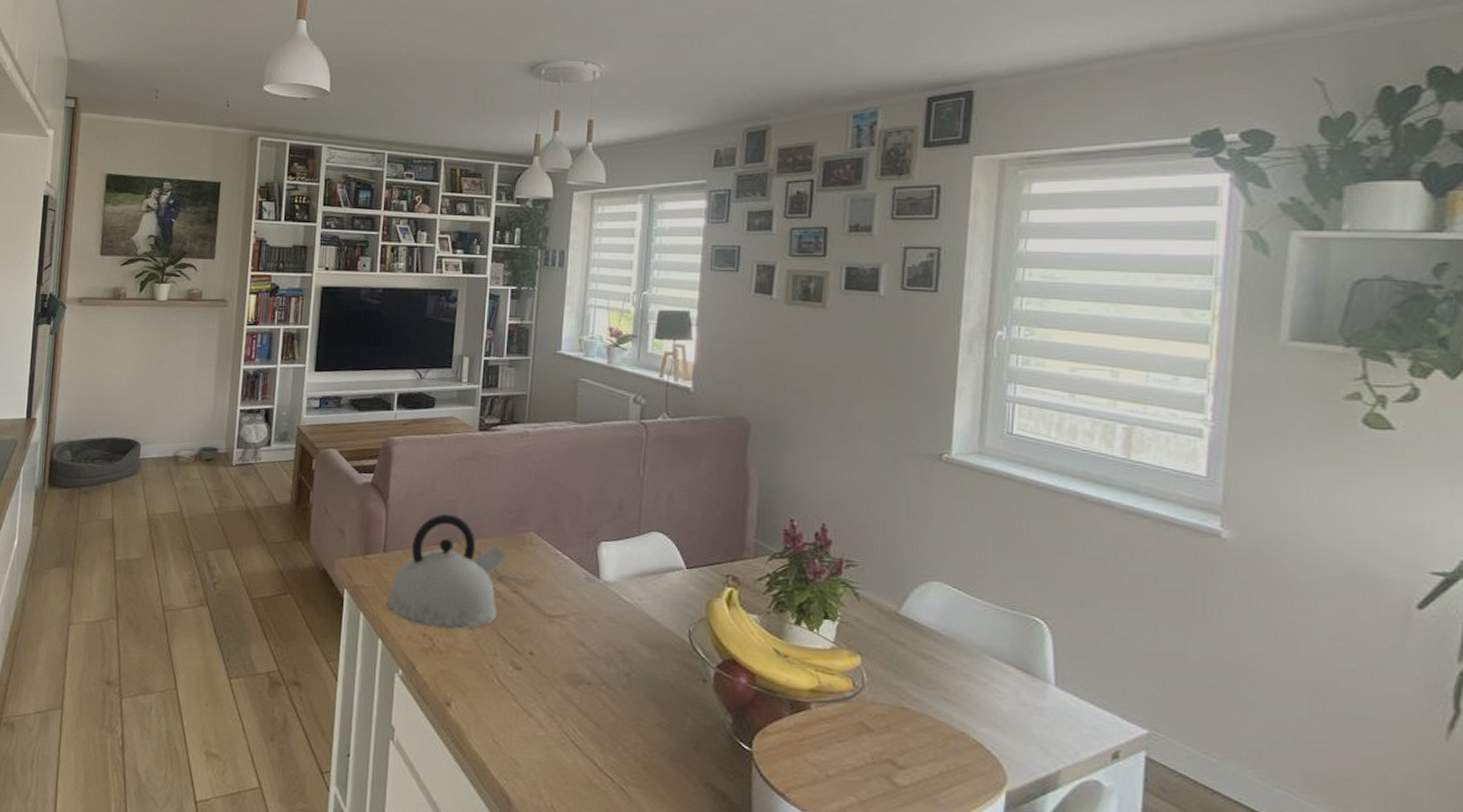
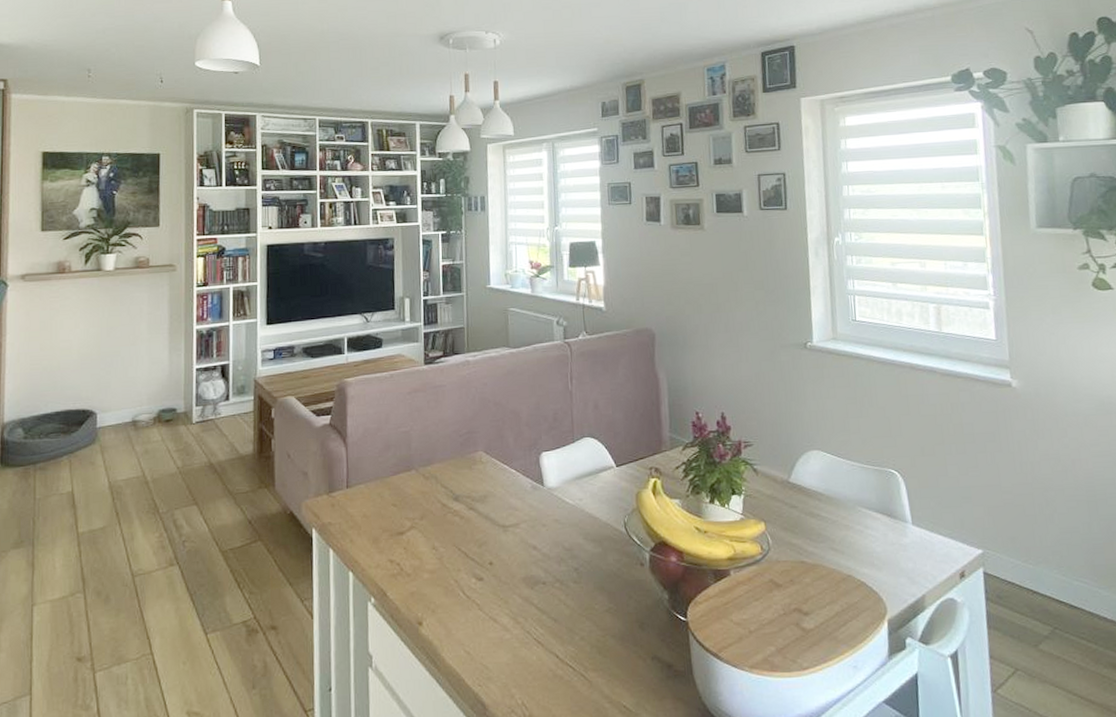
kettle: present [386,514,507,630] -> none [354,445,461,553]

